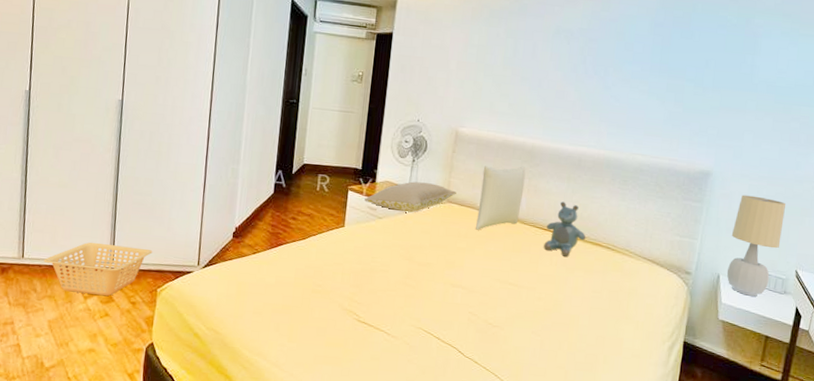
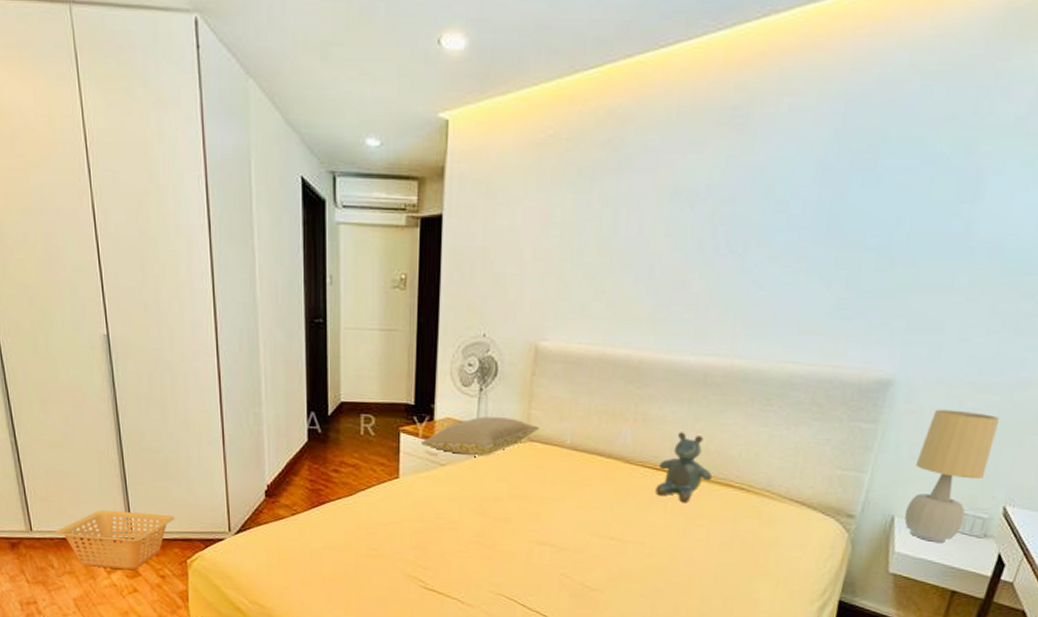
pillow: present [476,166,526,230] -> none [566,388,631,474]

